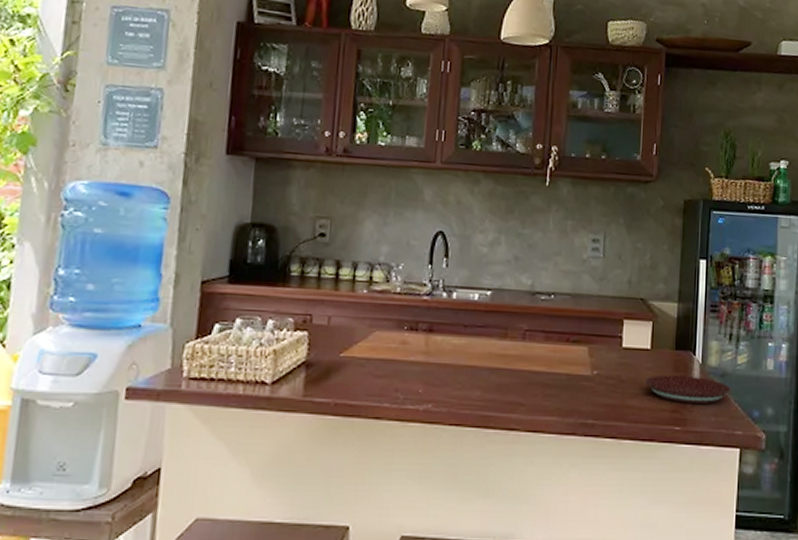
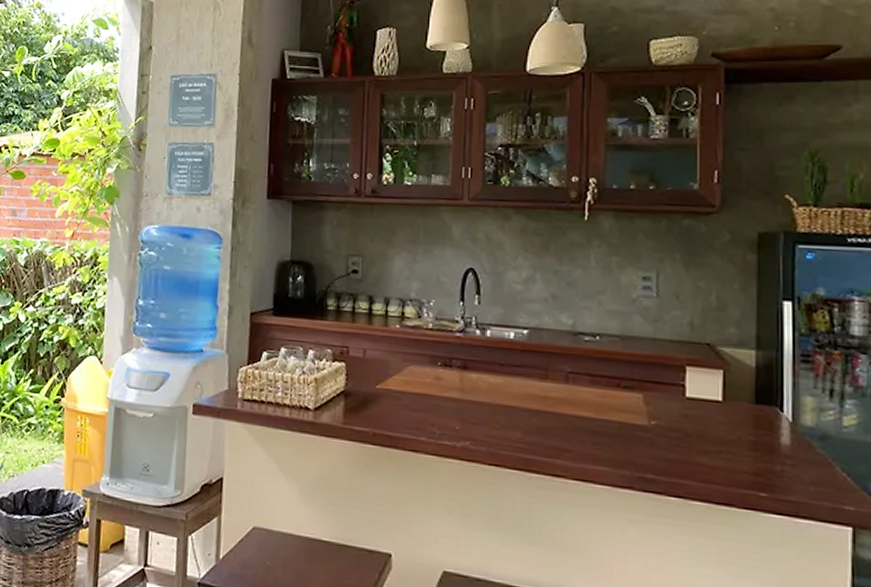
plate: present [644,374,731,404] -> none [716,431,835,470]

